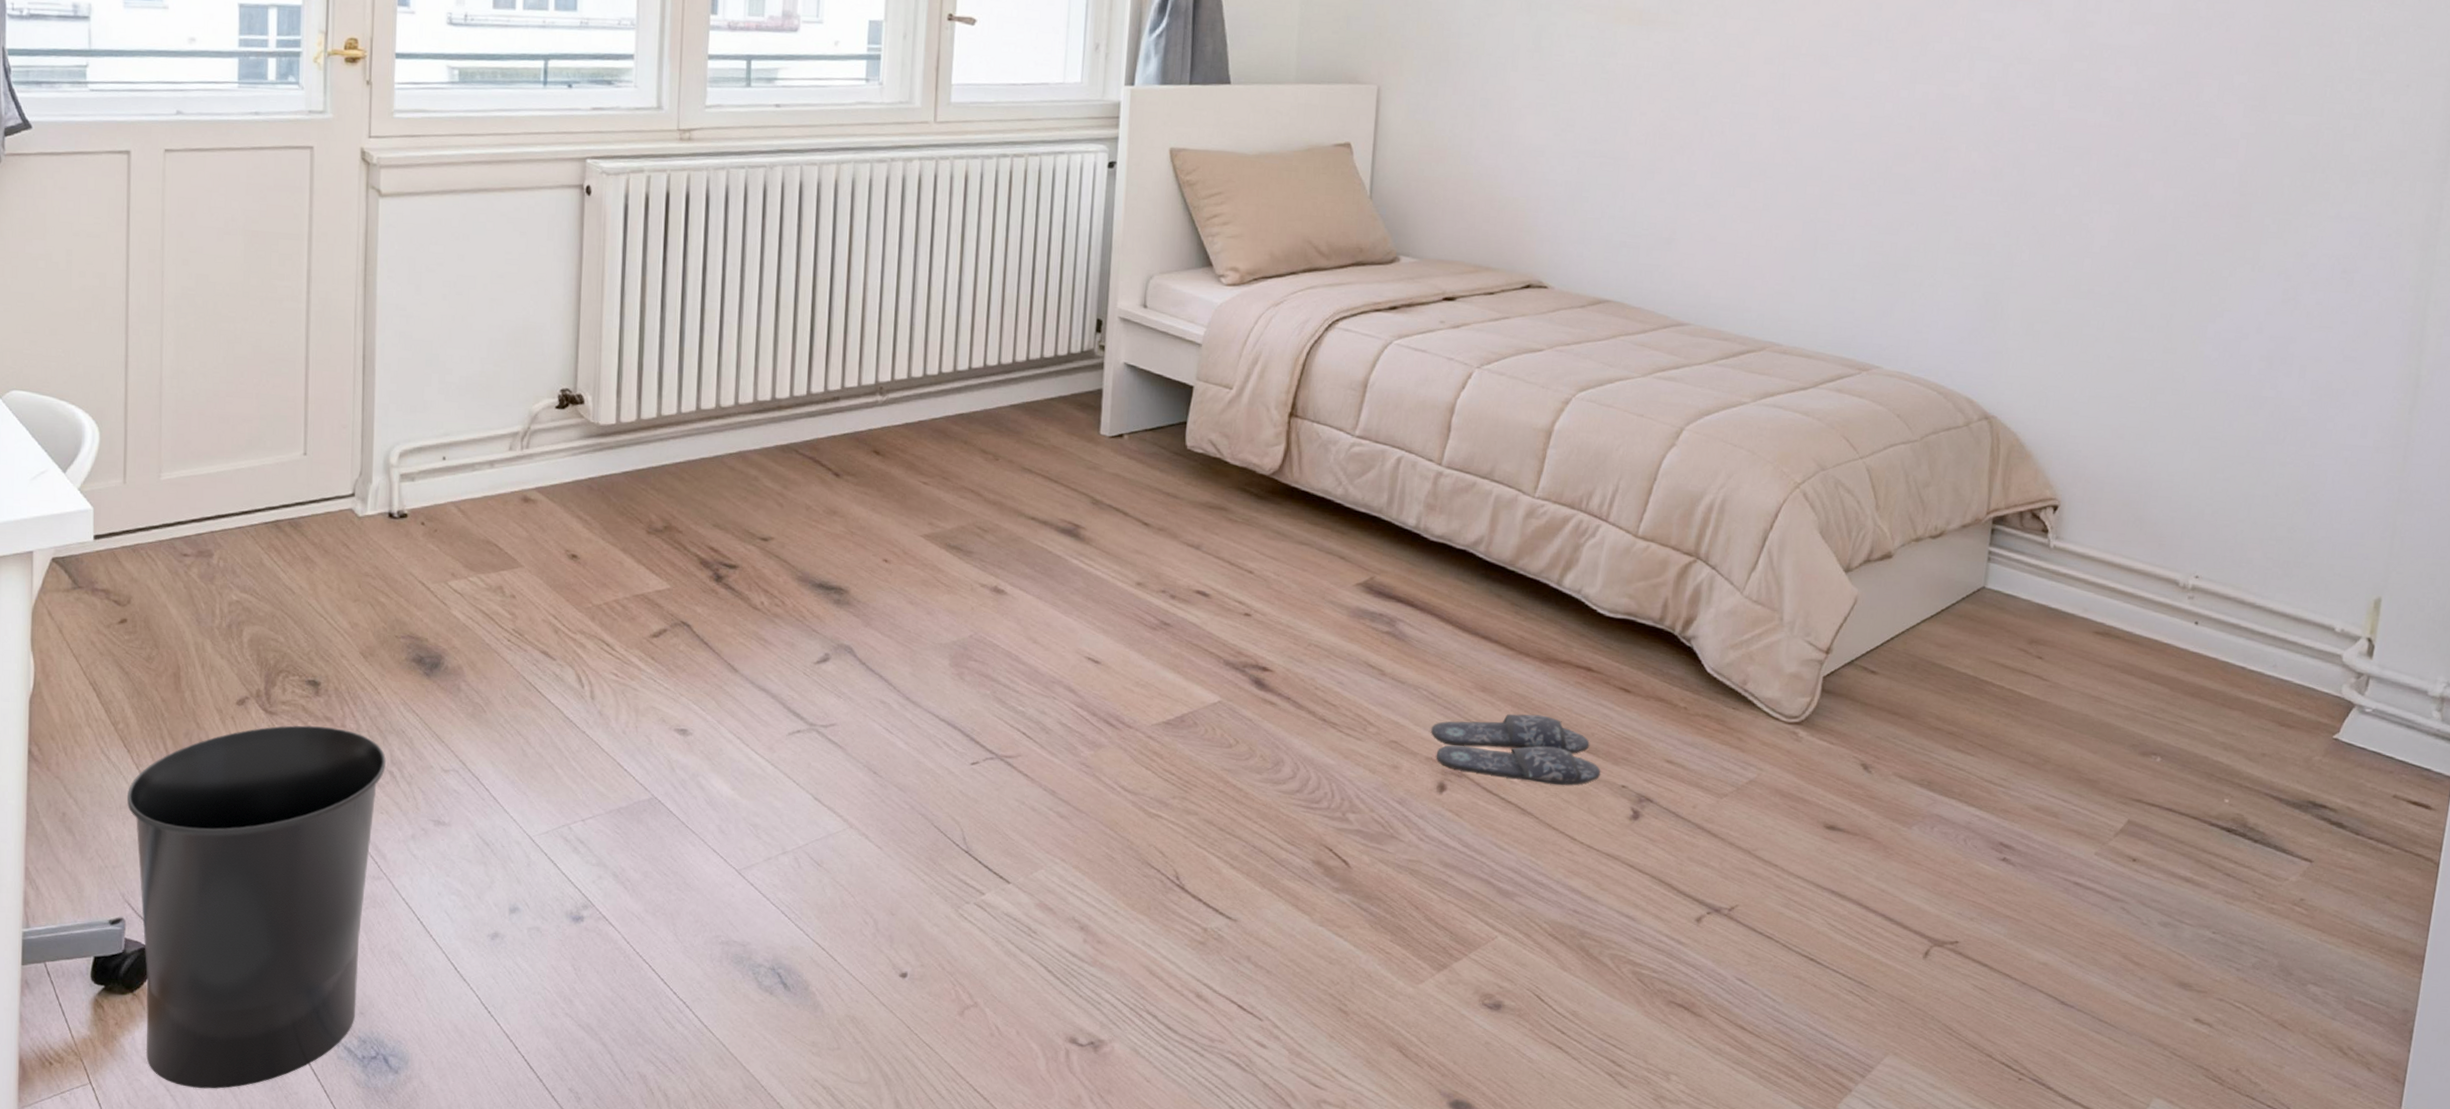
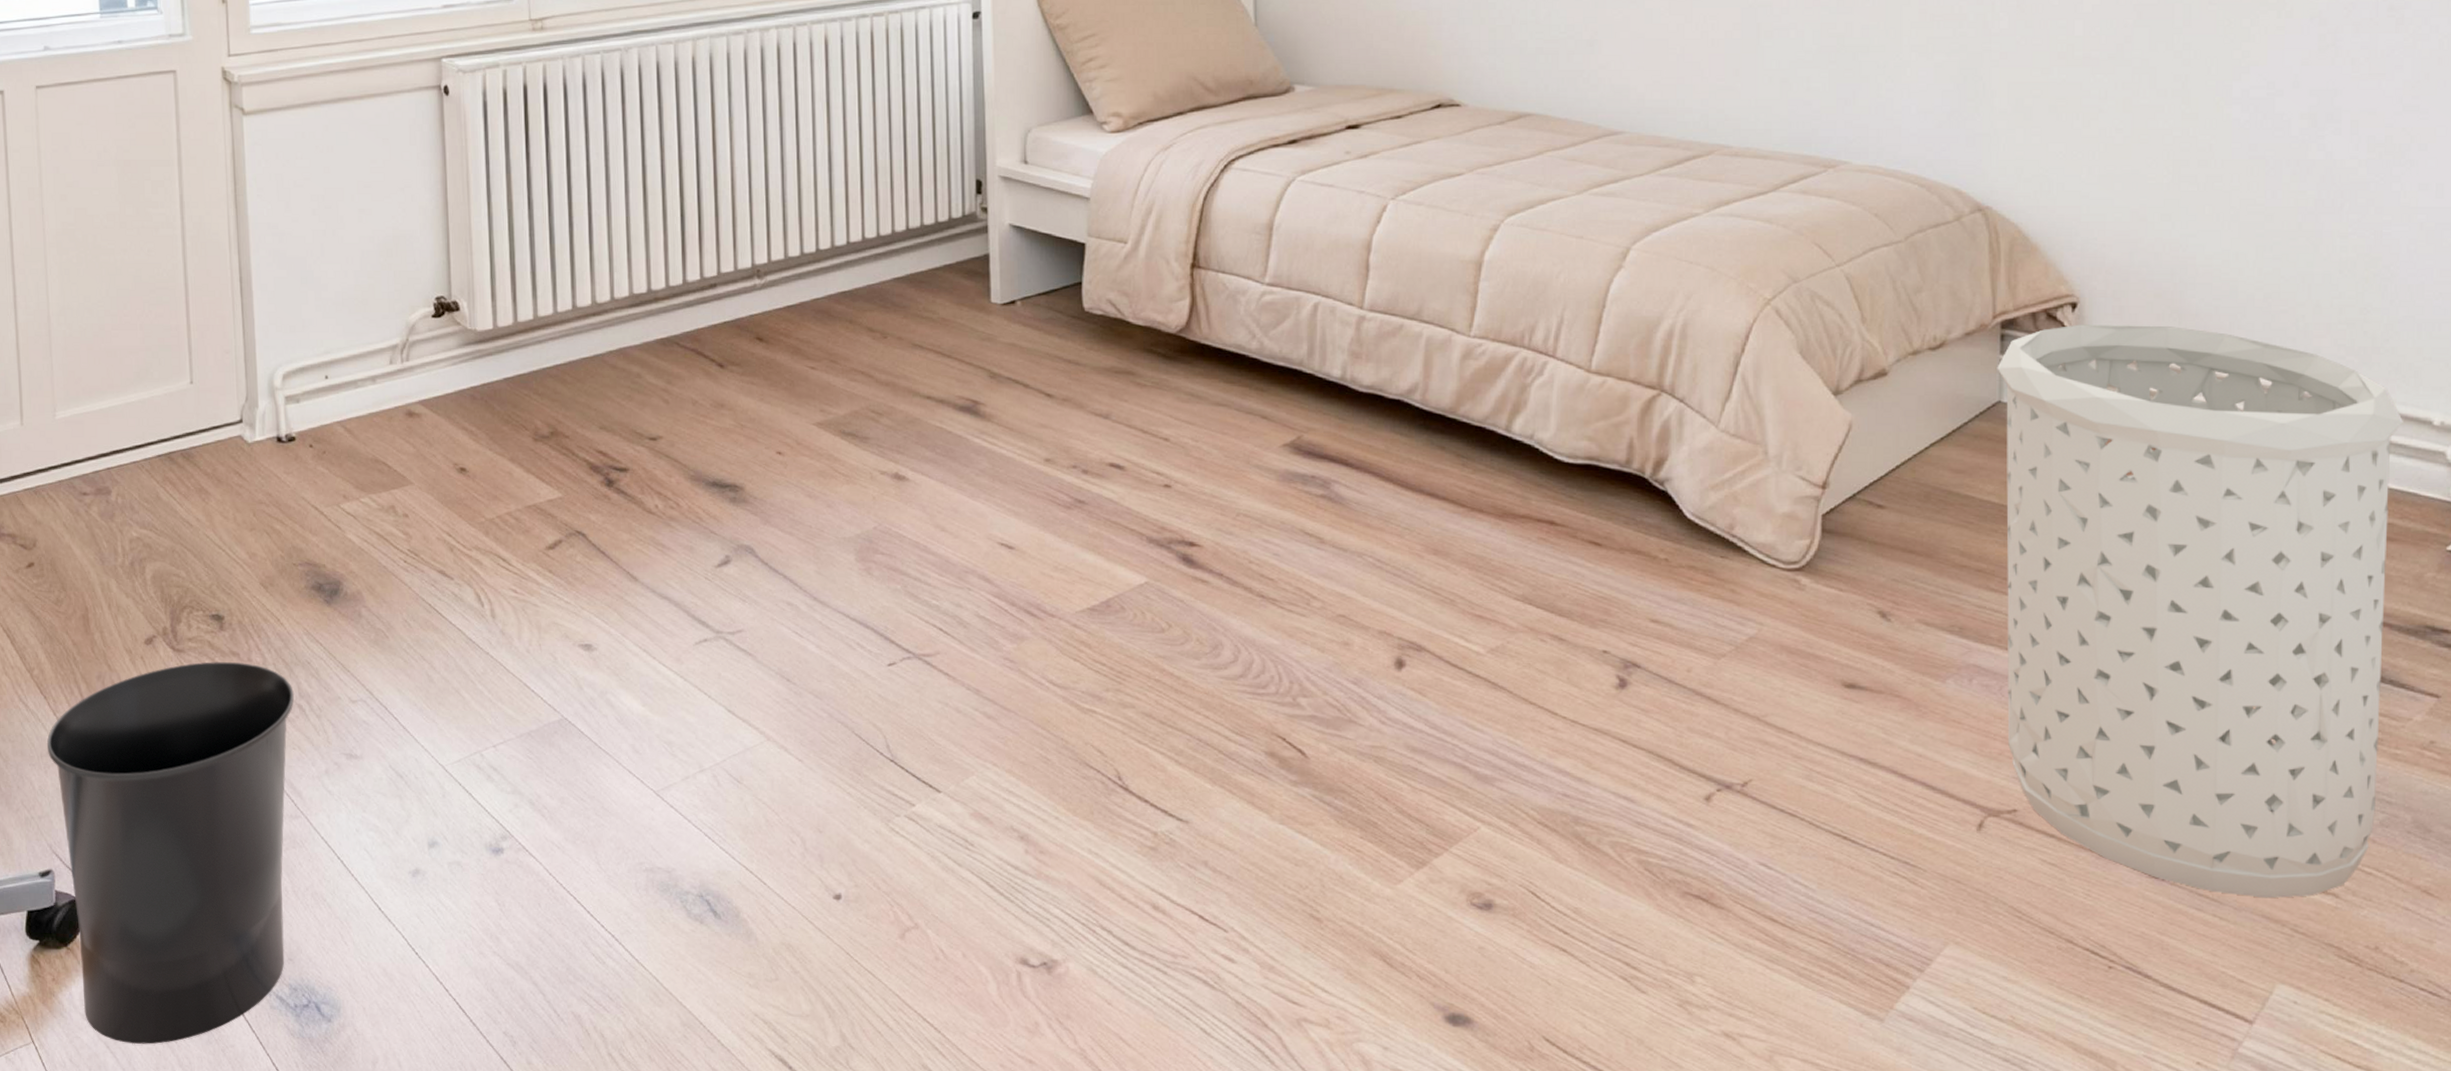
slippers: present [1431,714,1600,785] -> none [1382,577,1577,654]
laundry basket: none [1957,524,2312,1026] -> present [1997,324,2403,898]

